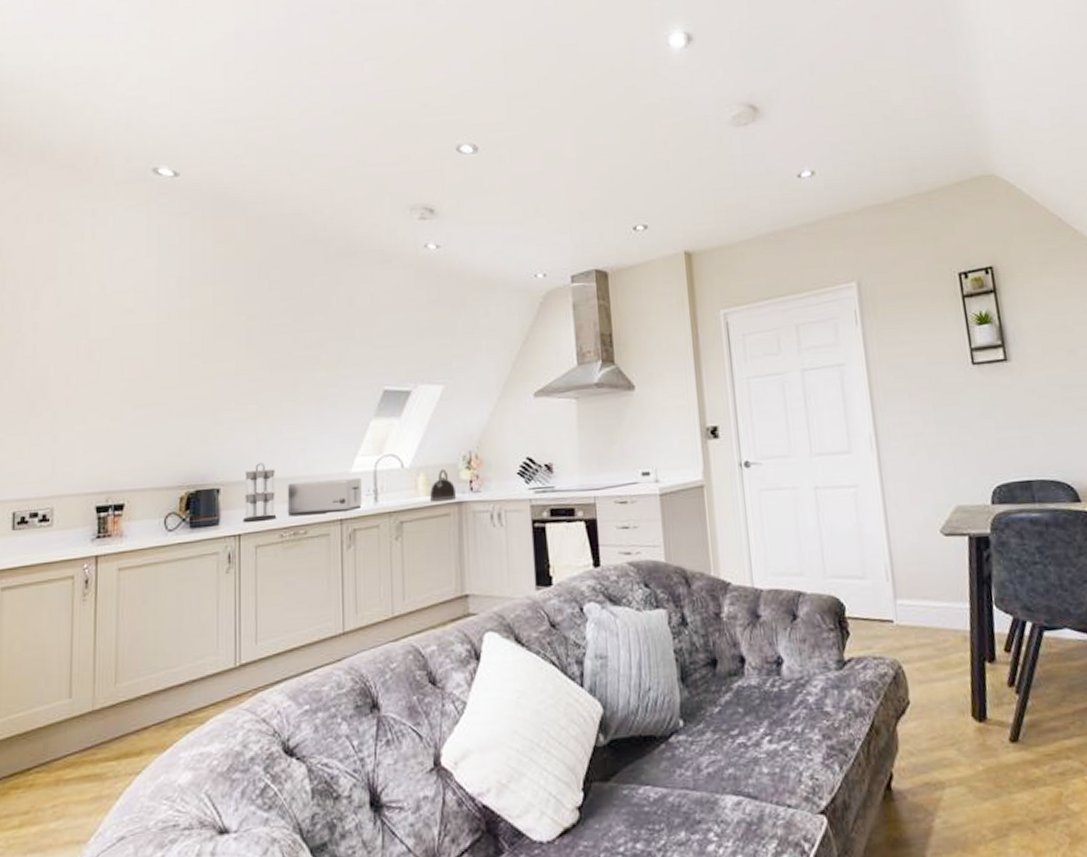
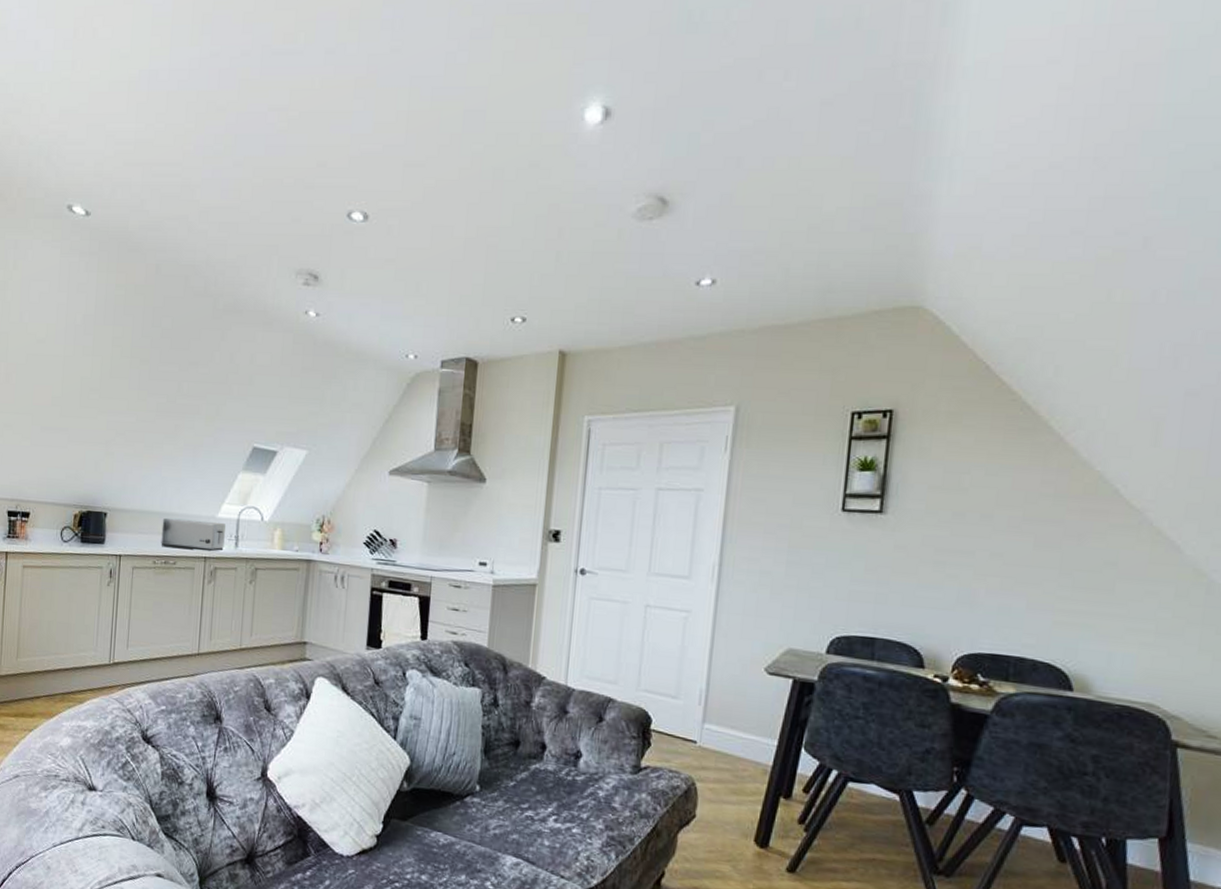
spice rack: present [243,463,277,522] -> none [124,496,154,547]
kettle: present [429,468,457,502] -> none [282,527,307,558]

